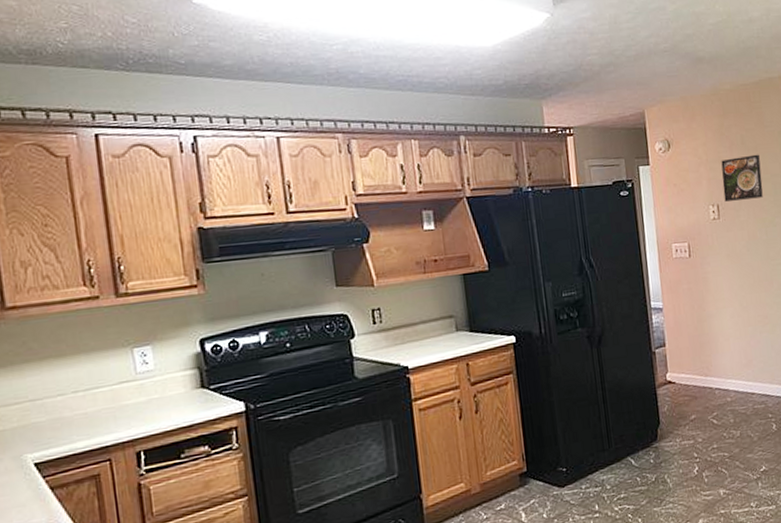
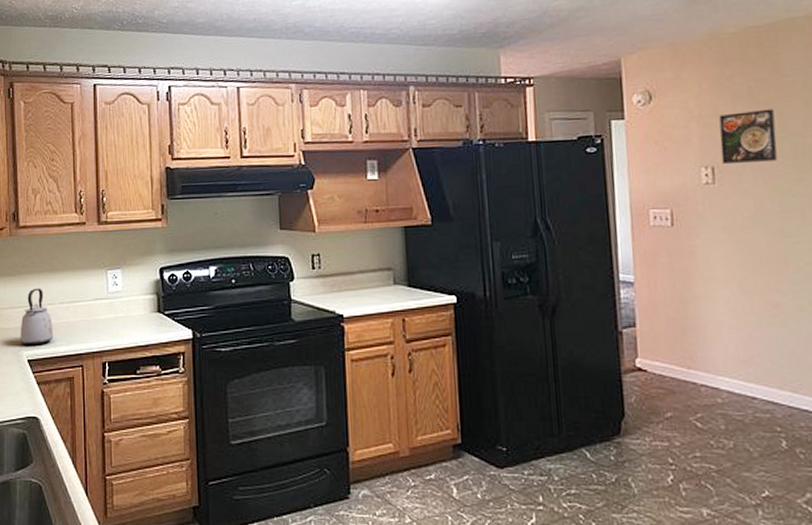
kettle: none [19,377,69,447] -> present [20,288,54,346]

